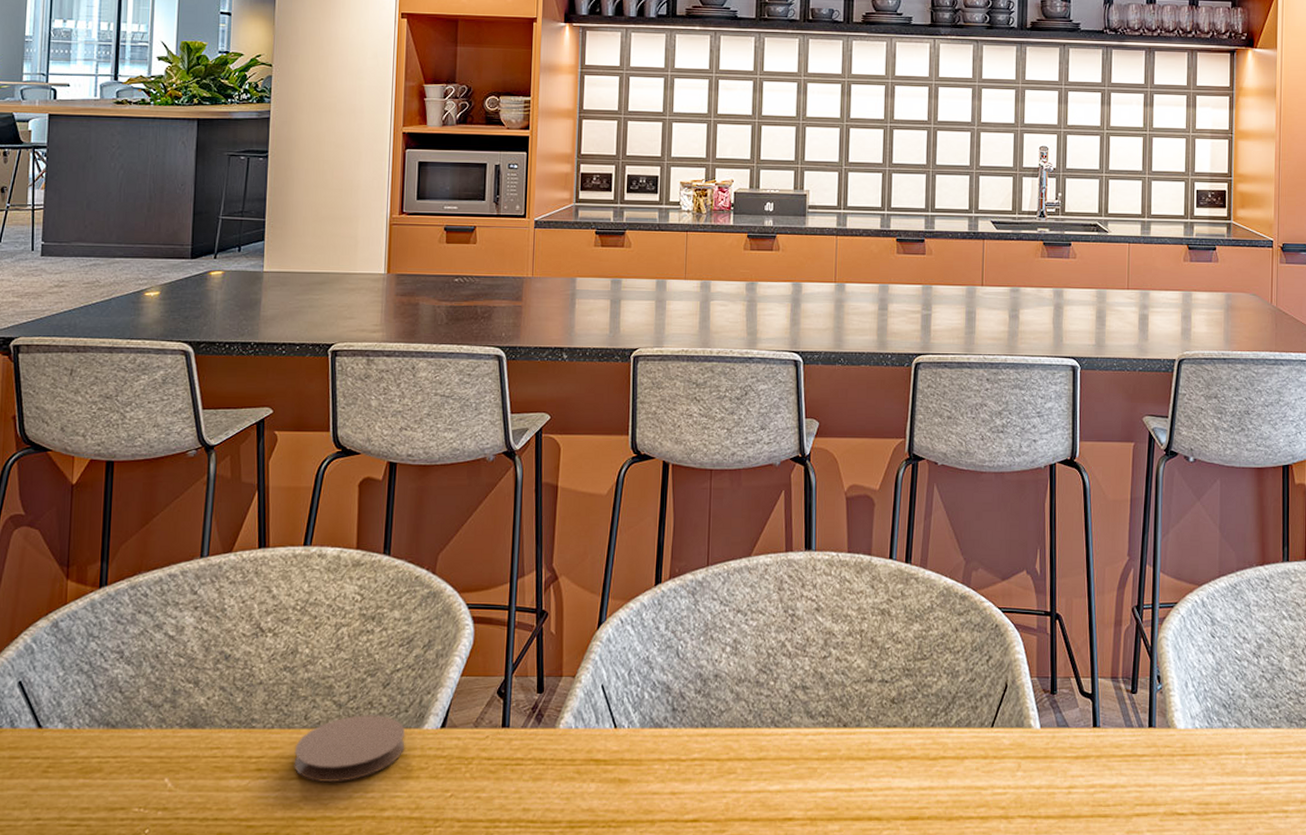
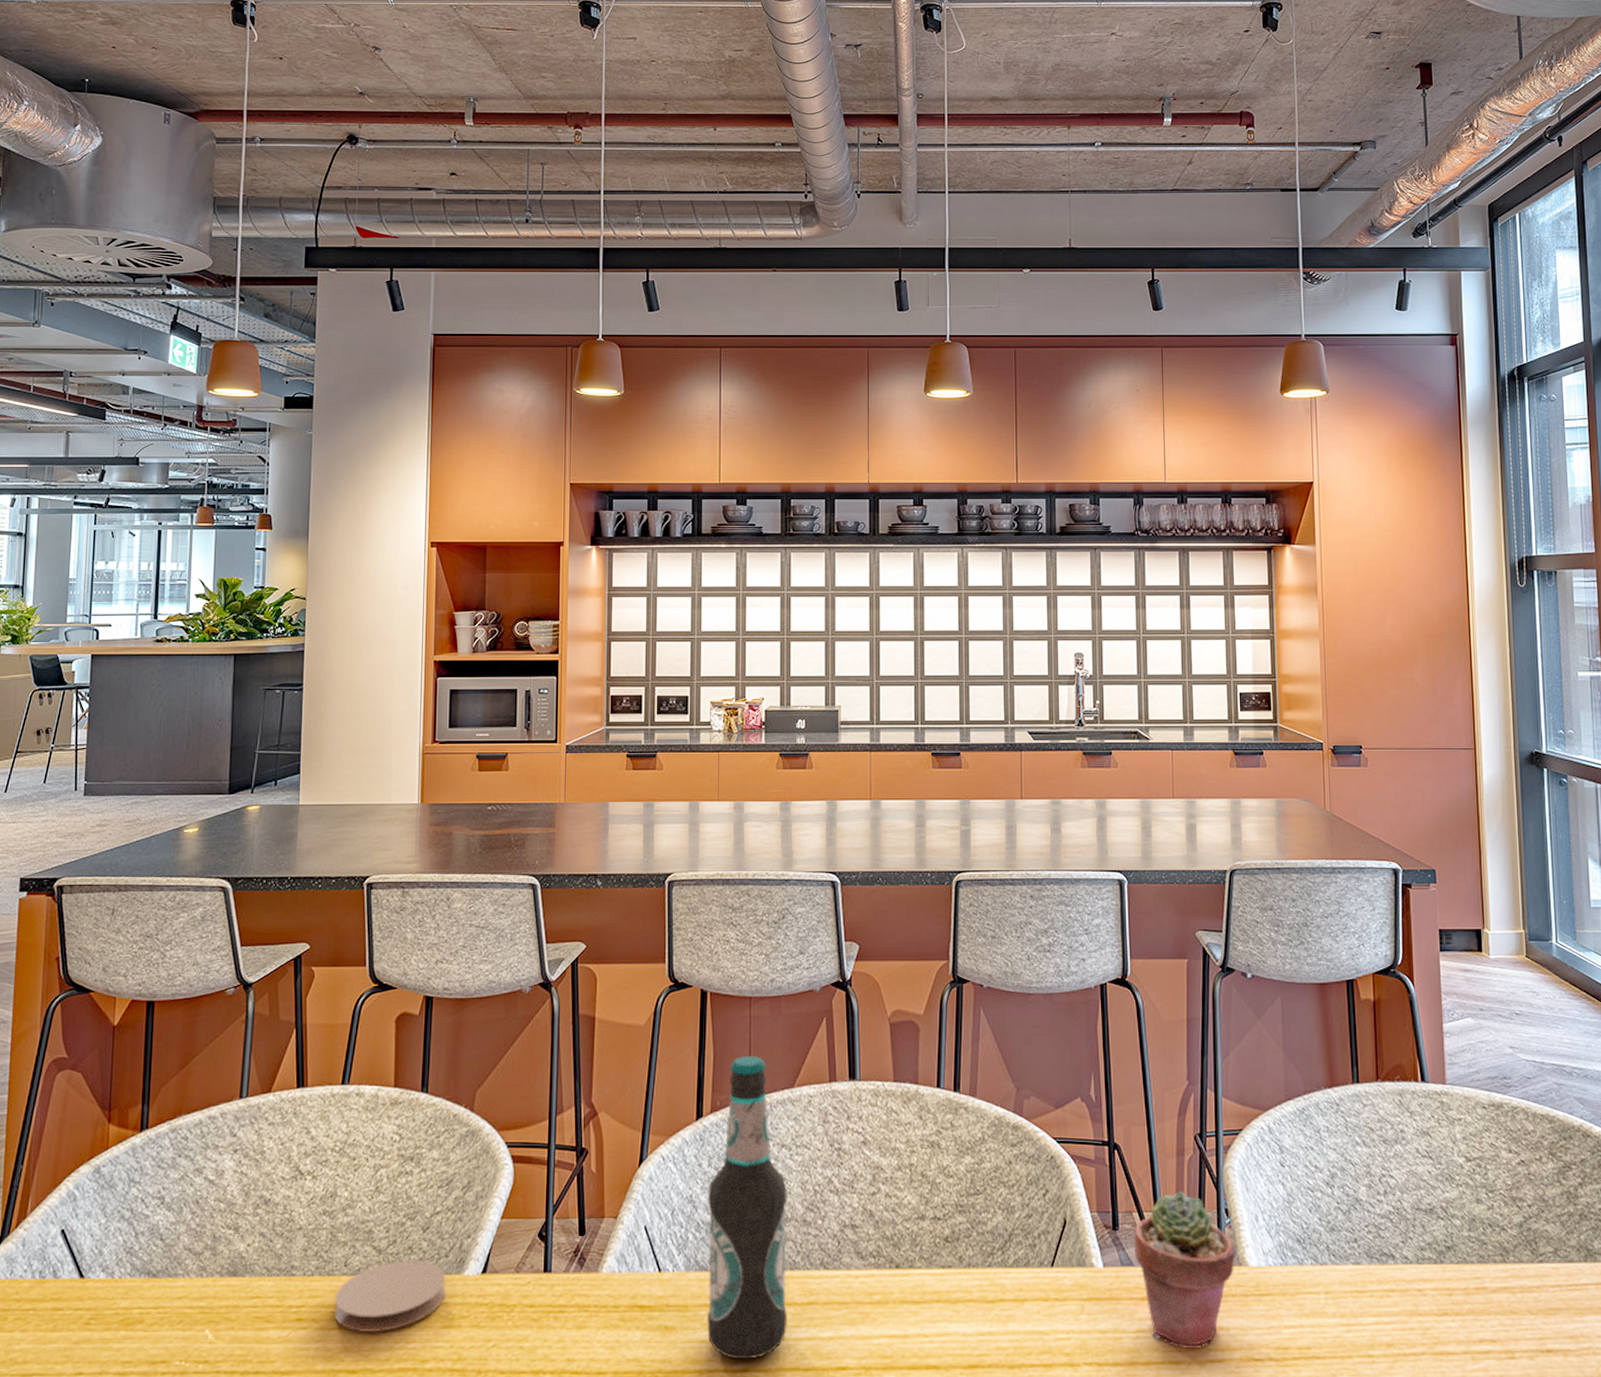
bottle: none [659,526,742,811] -> present [706,1056,788,1360]
potted succulent: none [1070,659,1166,805] -> present [1133,1191,1236,1350]

